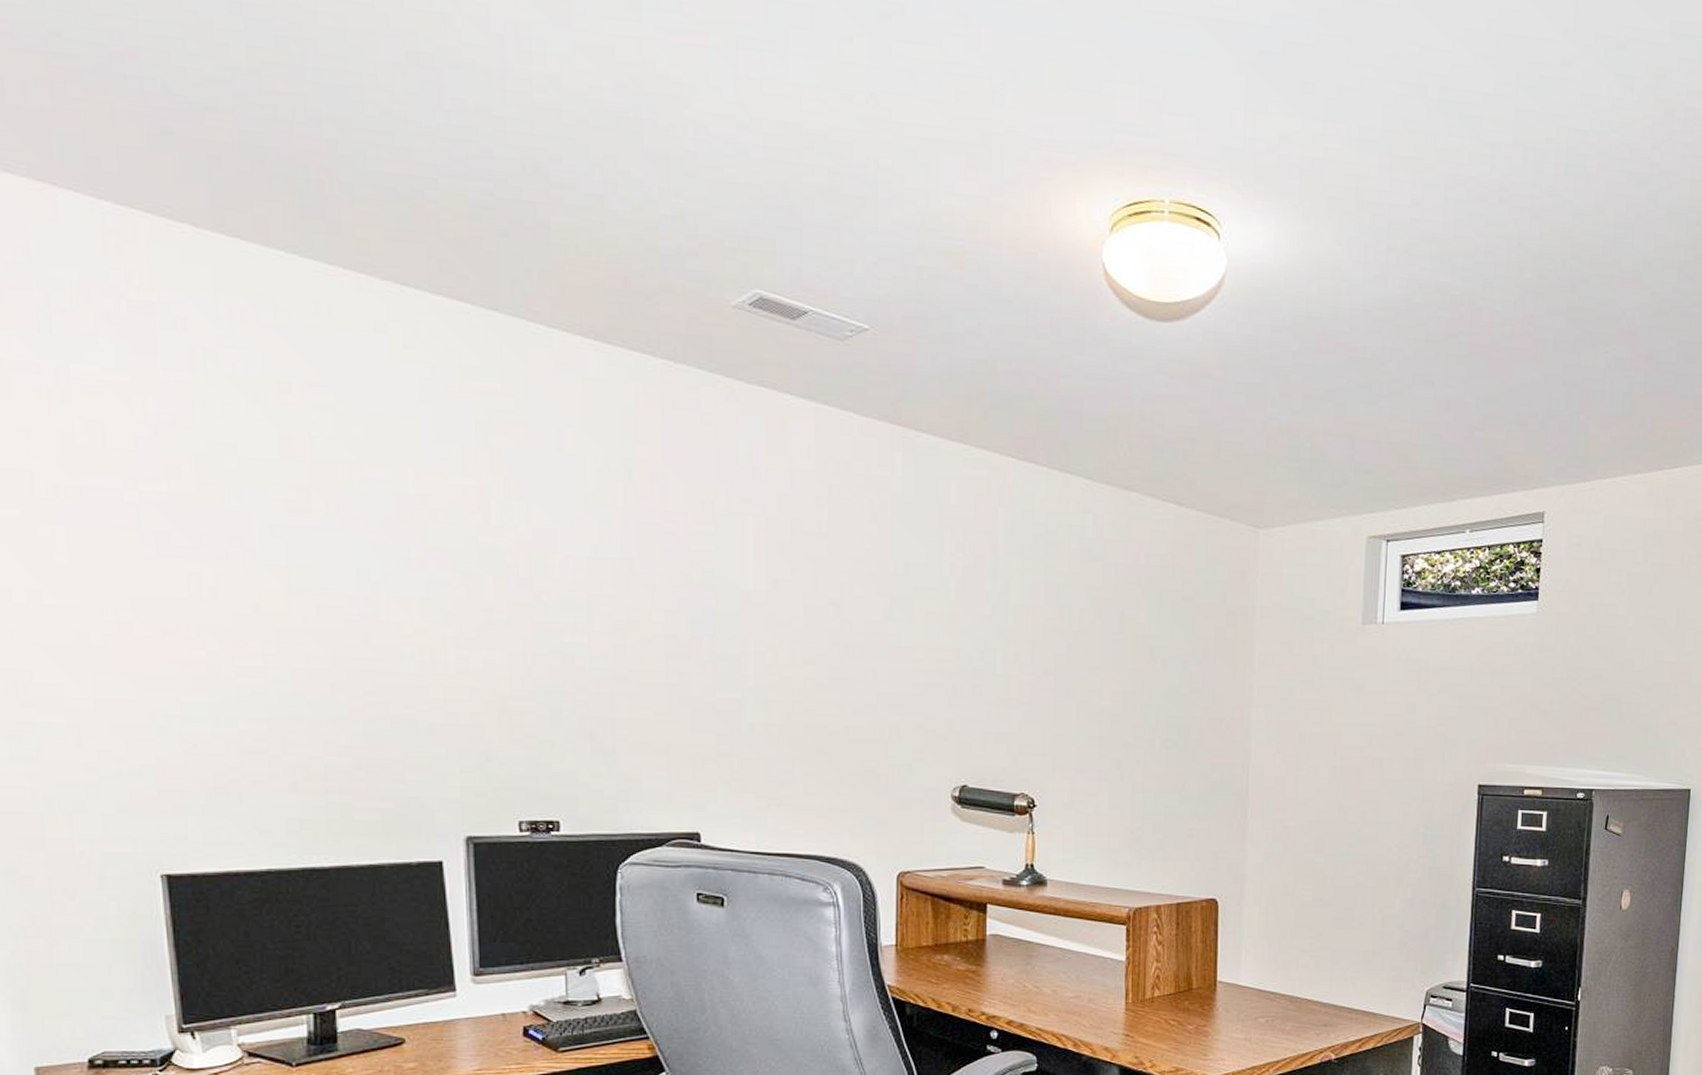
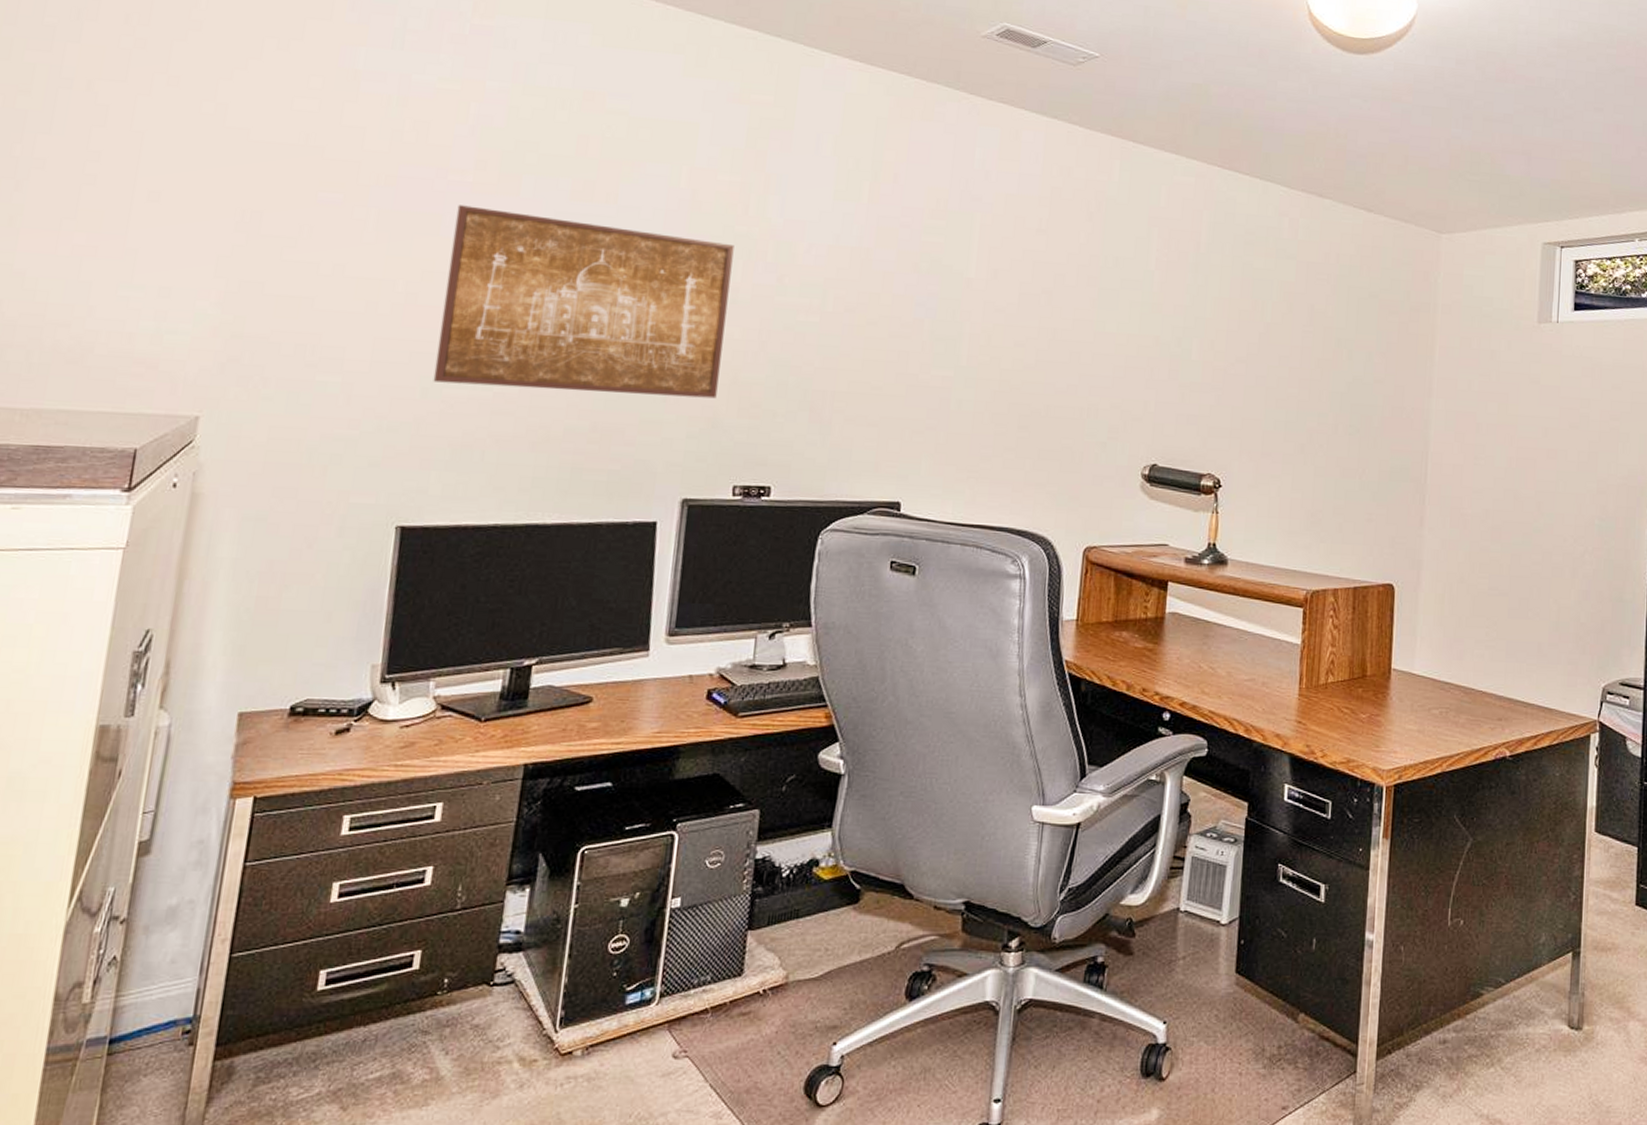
wall art: none [156,519,486,730] -> present [433,205,734,399]

